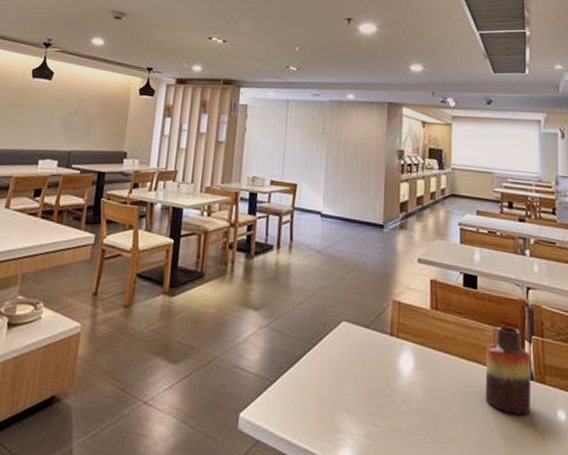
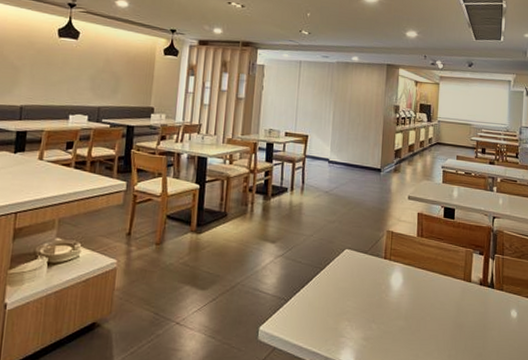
vase: present [485,326,531,415] -> none [457,248,494,315]

